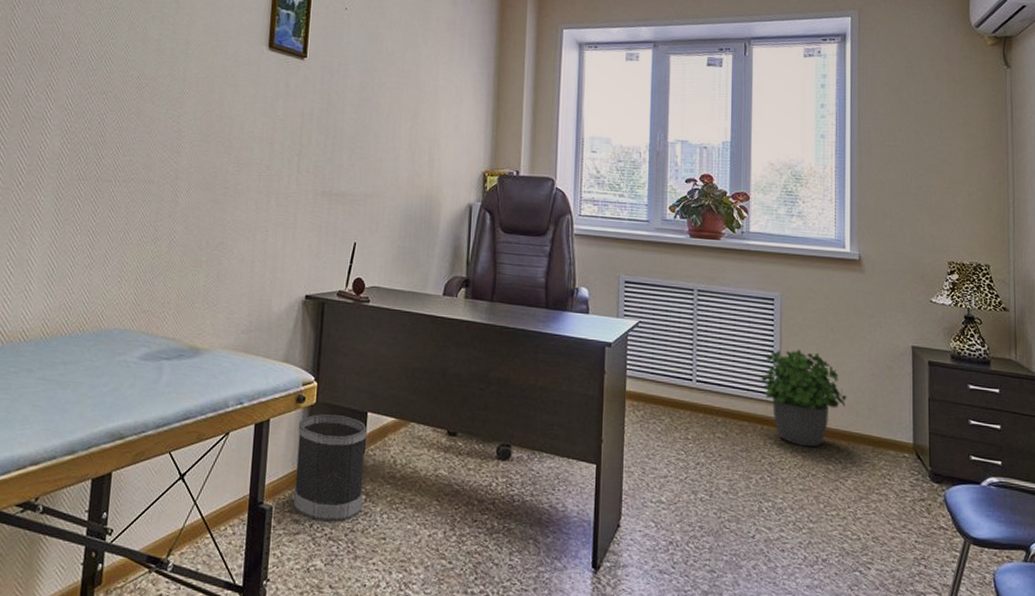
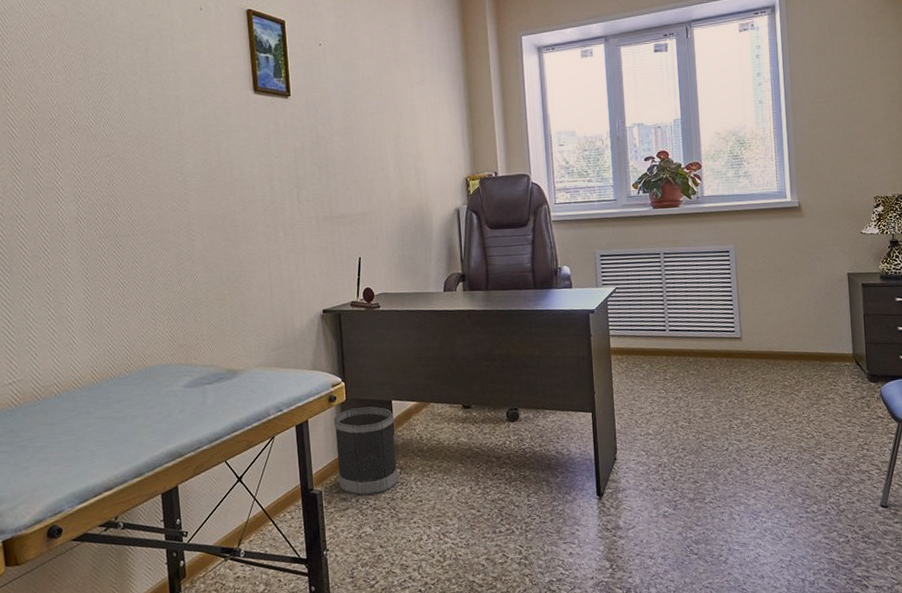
potted plant: present [759,349,847,448] -> none [722,290,796,370]

